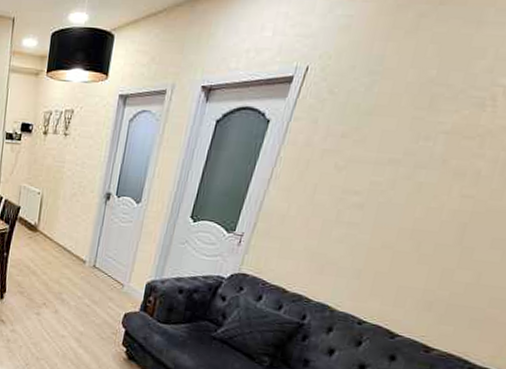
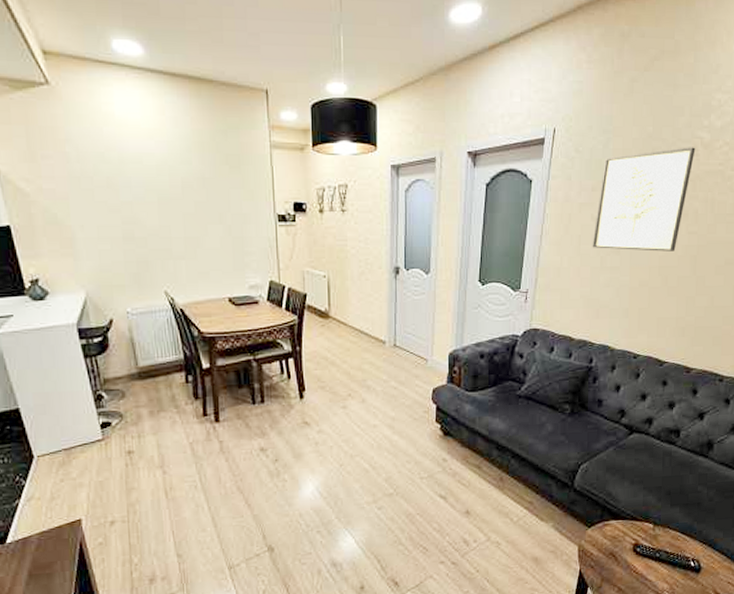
wall art: none [329,96,494,215] -> present [592,147,696,252]

